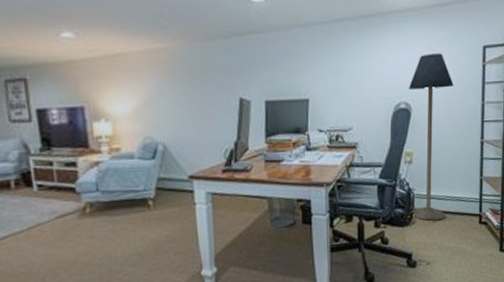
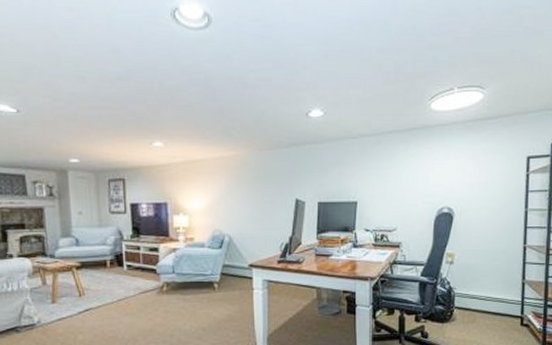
floor lamp: present [408,53,454,221] -> none [451,163,497,320]

